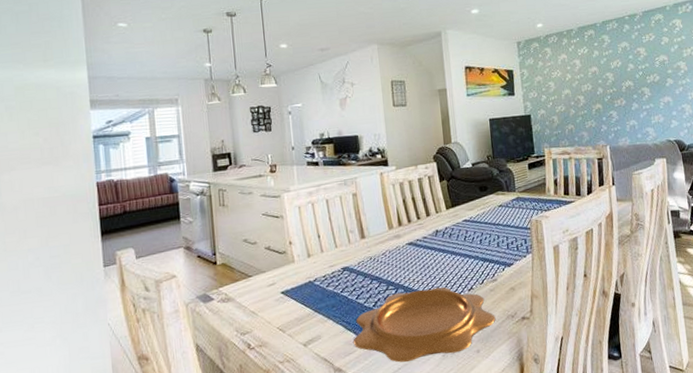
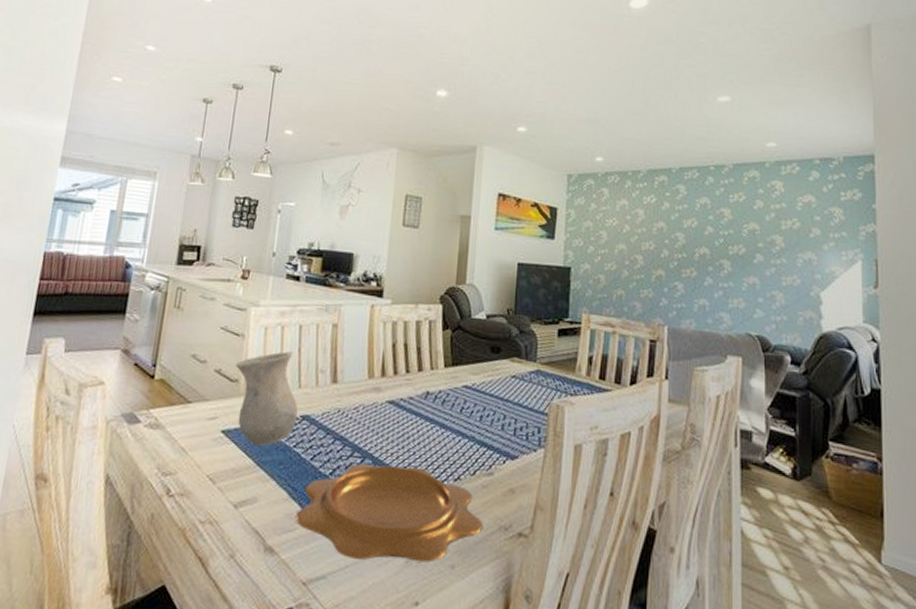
vase: none [280,221,339,298] -> present [234,350,298,446]

